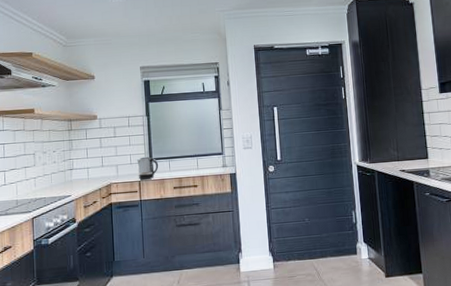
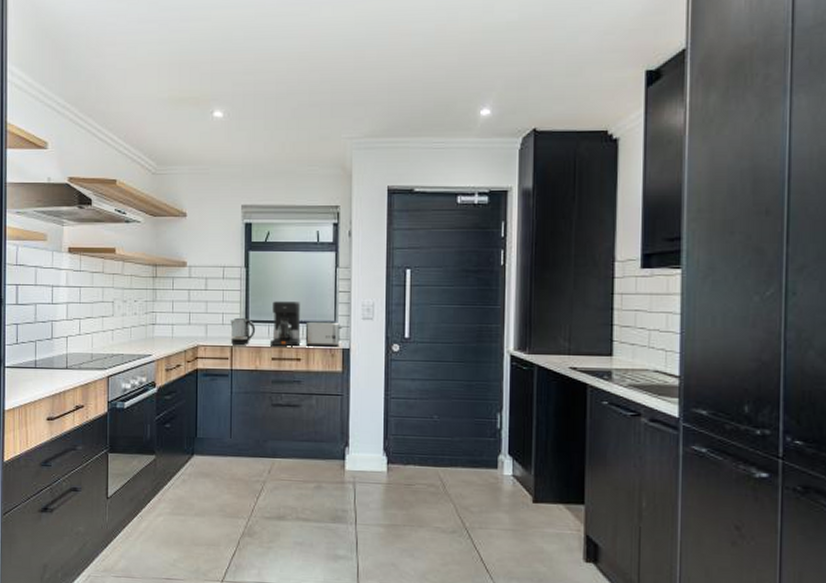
coffee maker: none [171,139,196,177] -> present [269,301,301,346]
toaster: none [199,153,229,175] -> present [305,321,343,347]

